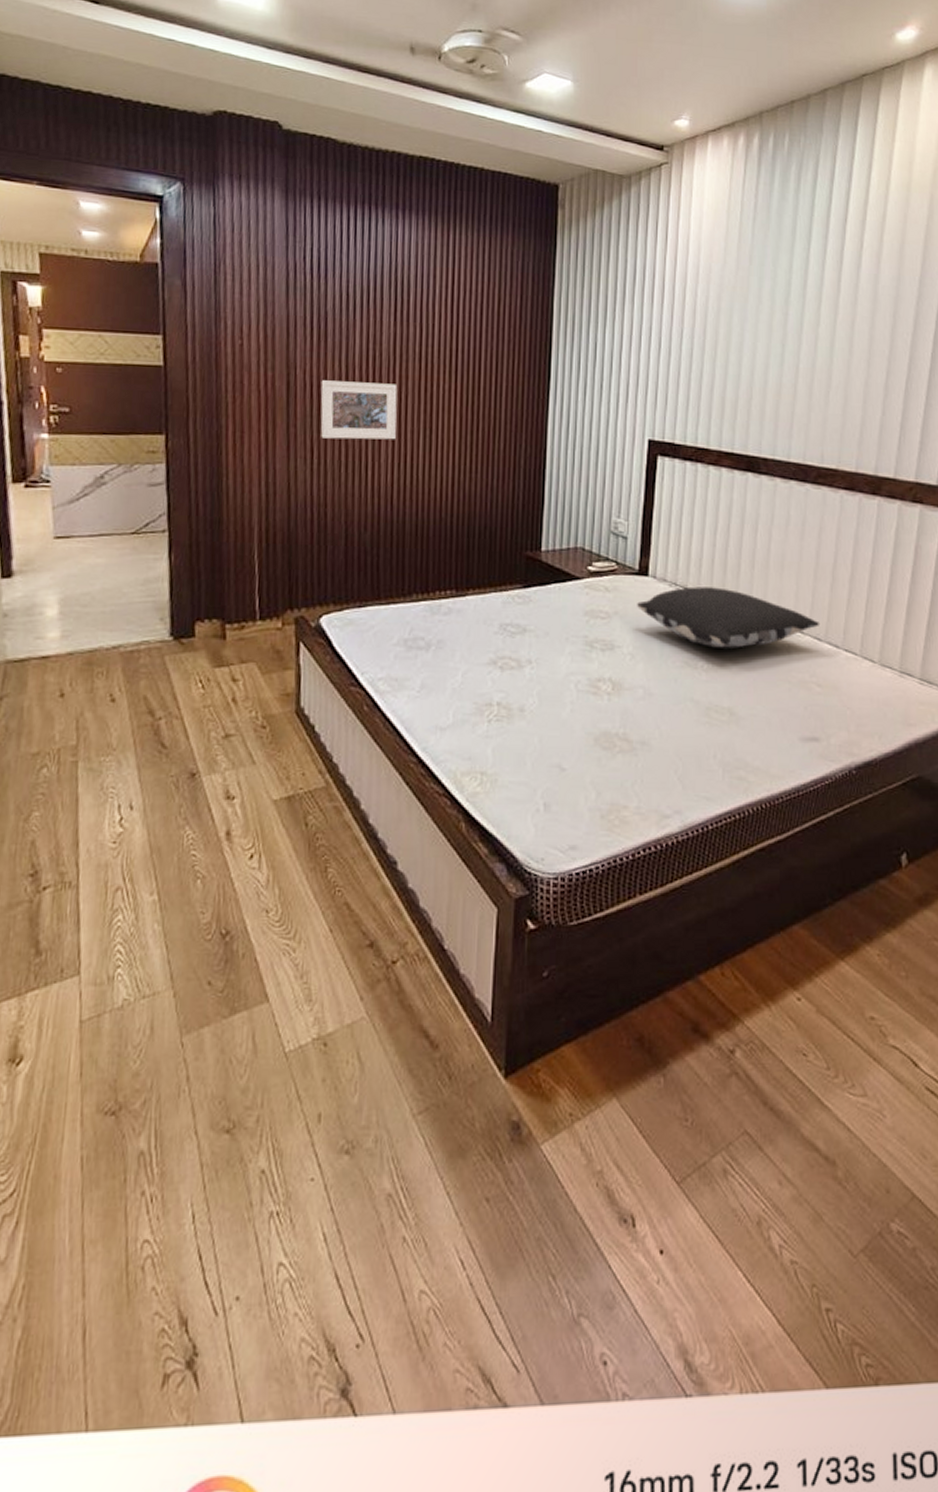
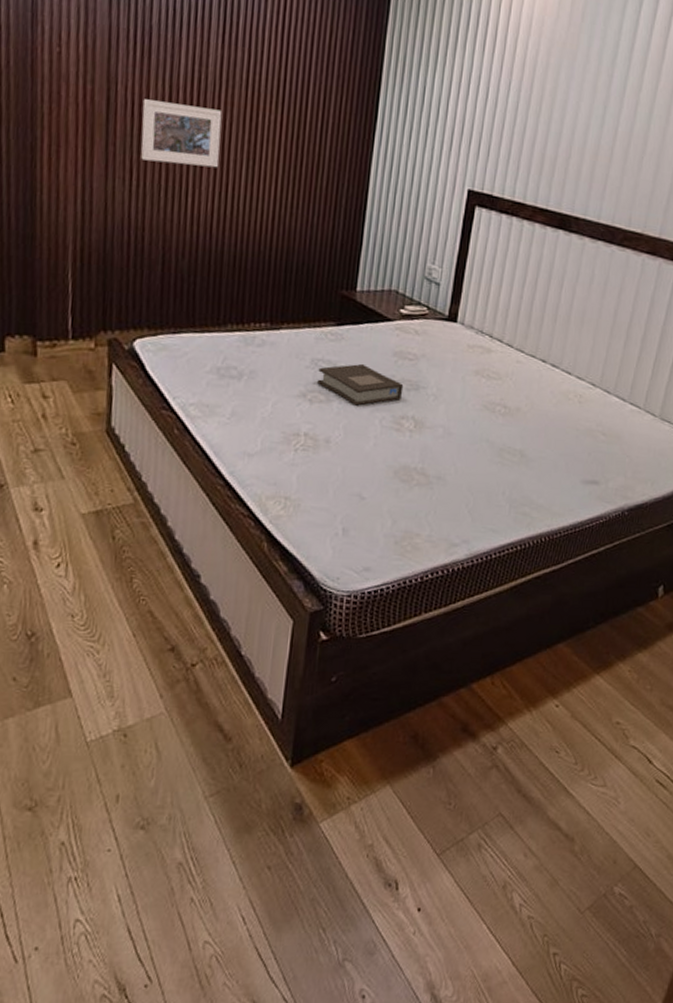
book: none [507,625,598,670] -> present [317,363,404,406]
pillow: present [637,586,821,648] -> none [444,335,611,396]

